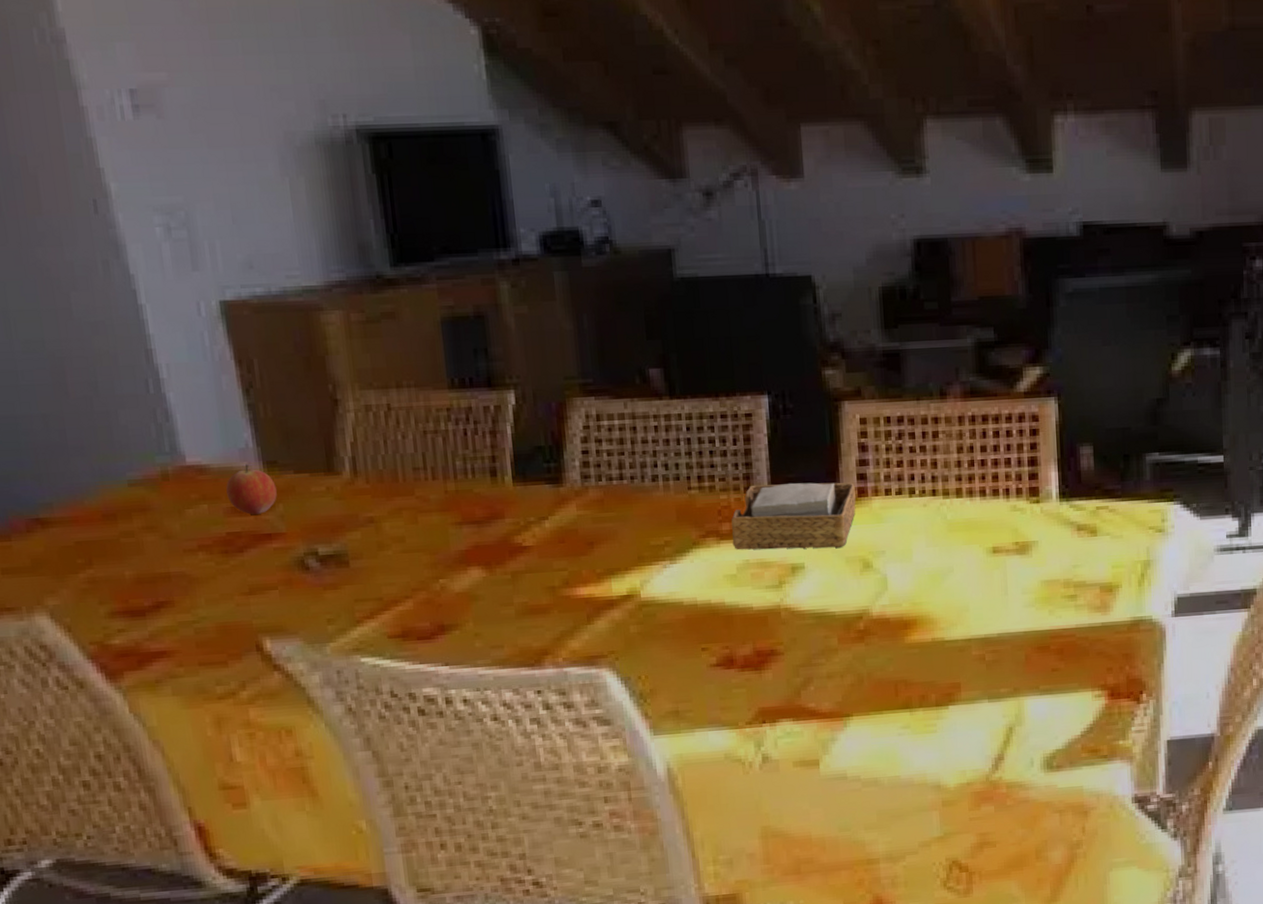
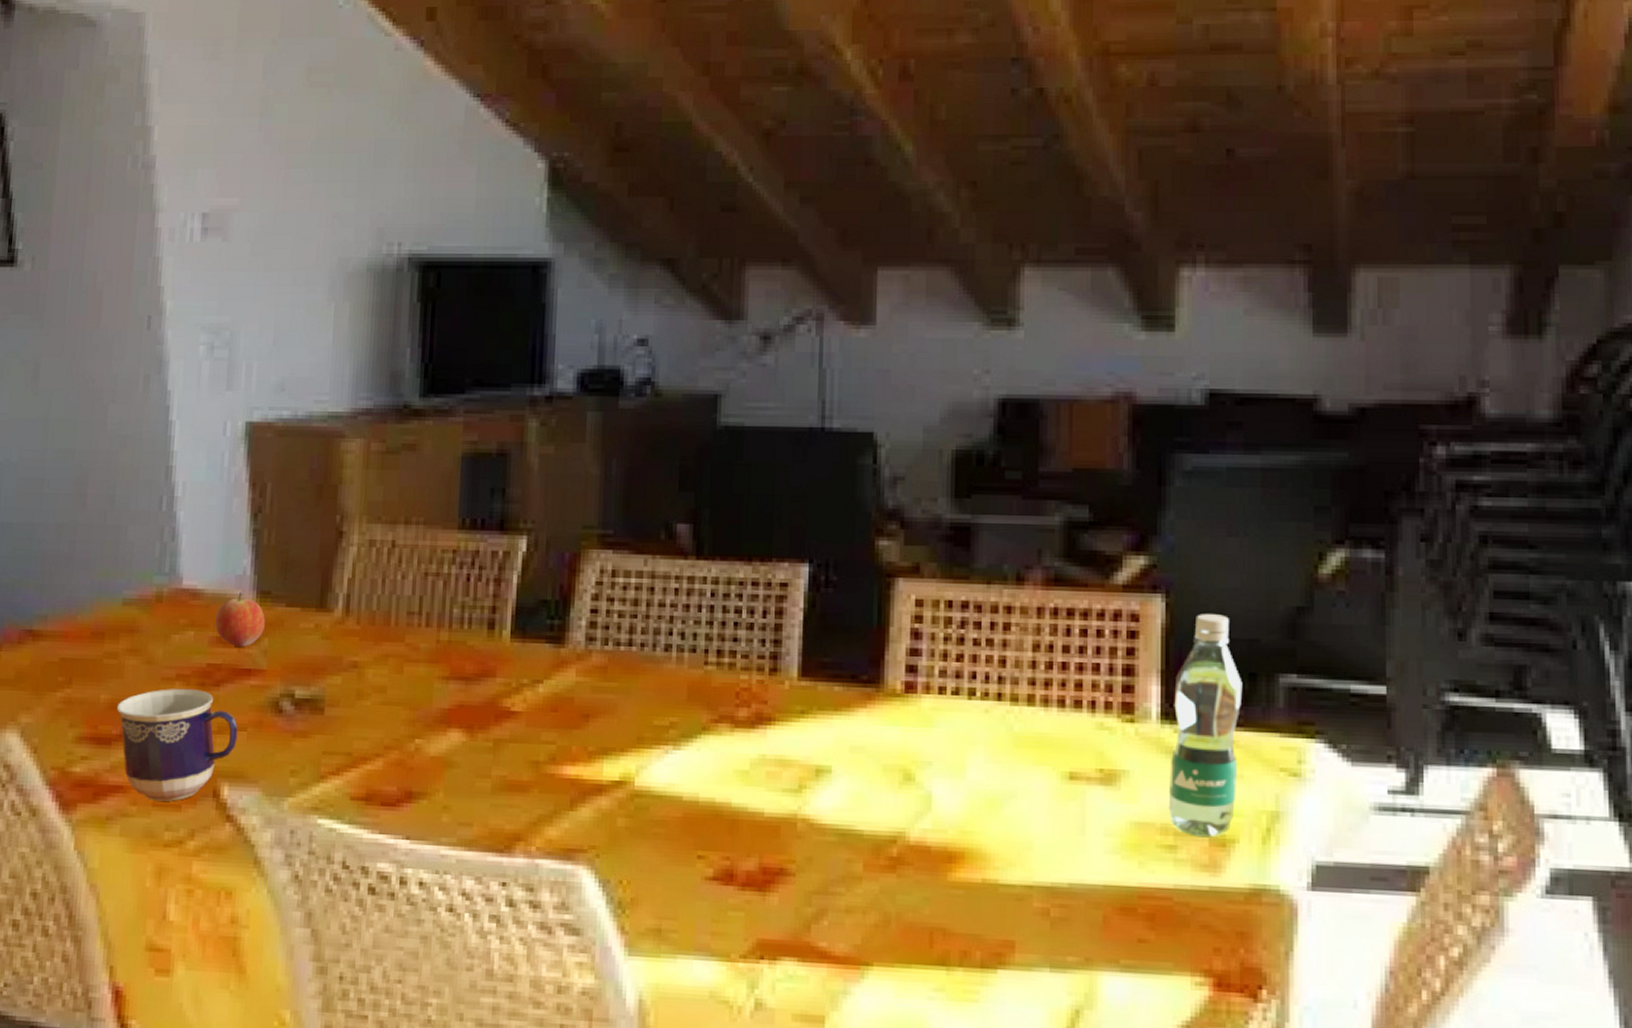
cup: none [143,557,271,661] -> present [116,688,238,802]
napkin holder: present [731,482,857,550] -> none [748,666,903,752]
bottle: none [1068,410,1119,587] -> present [1168,614,1243,838]

